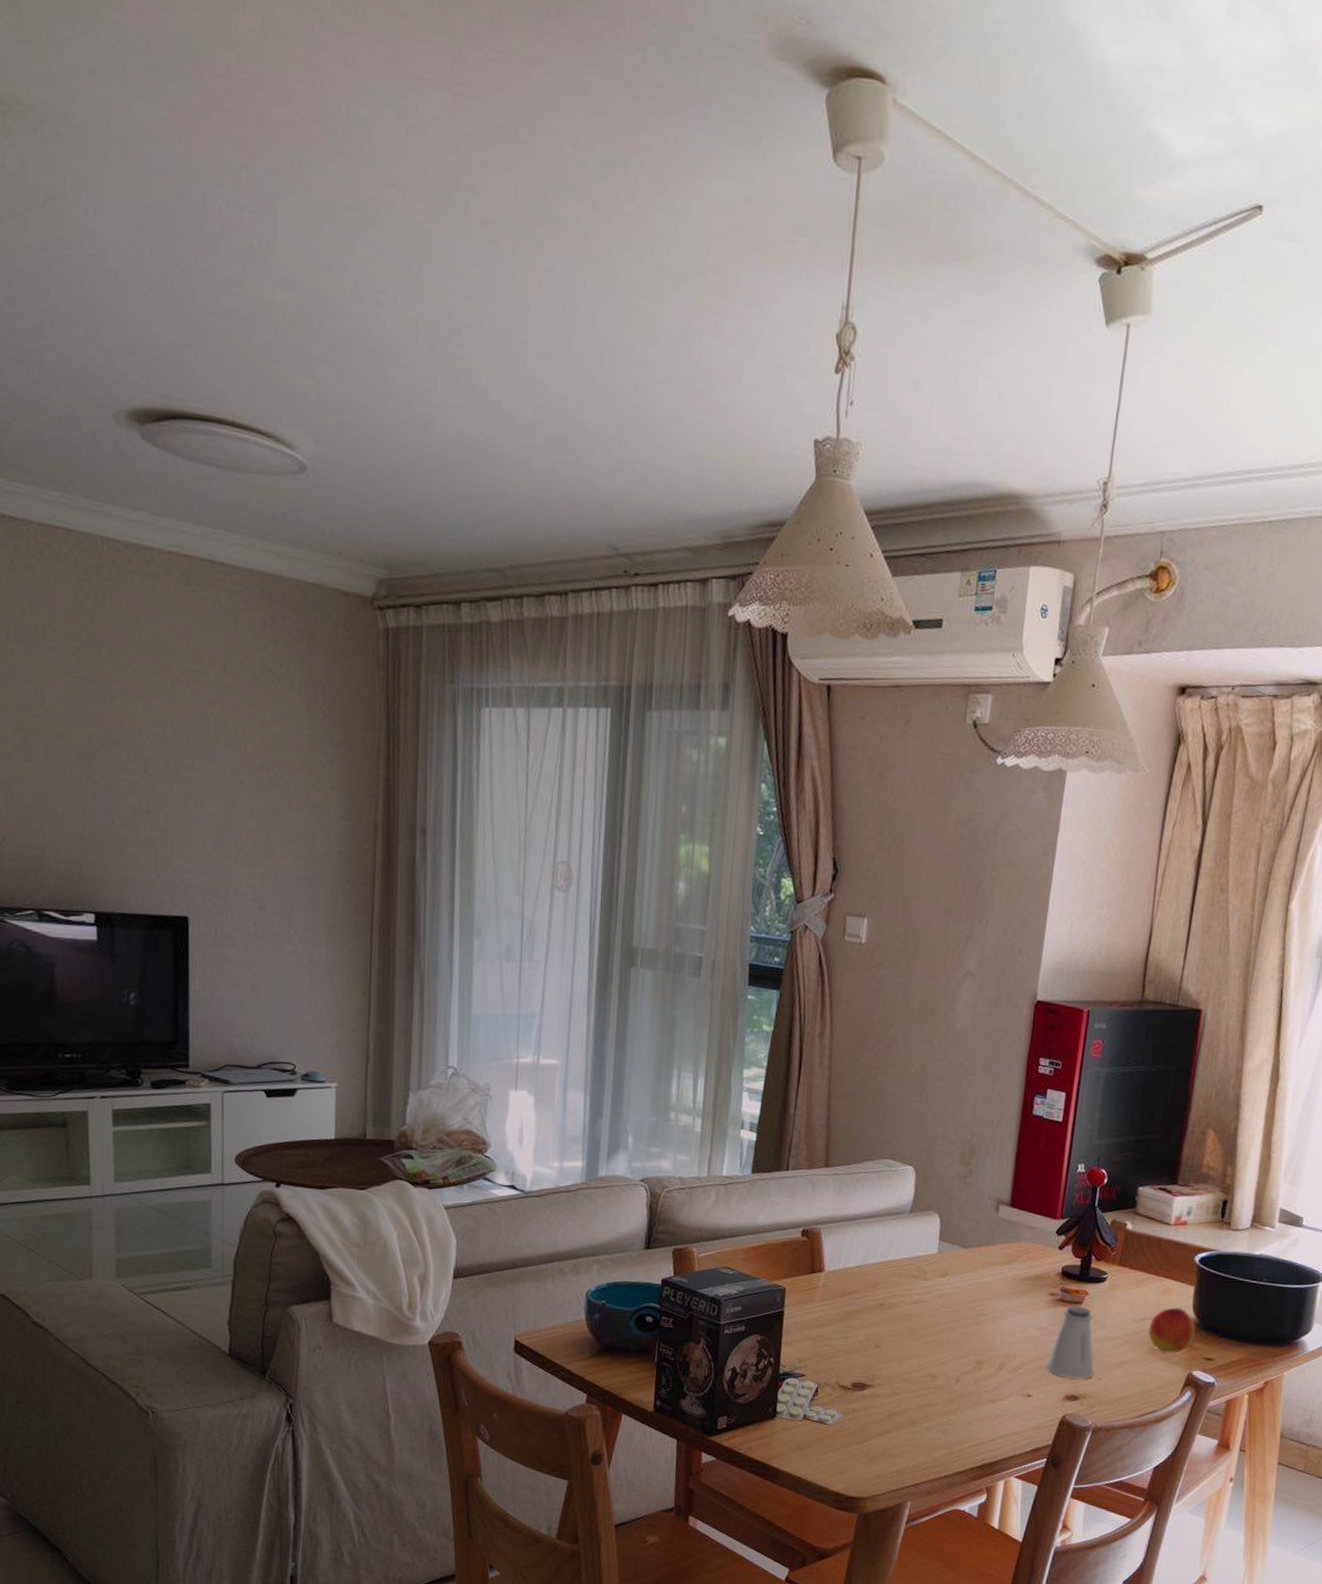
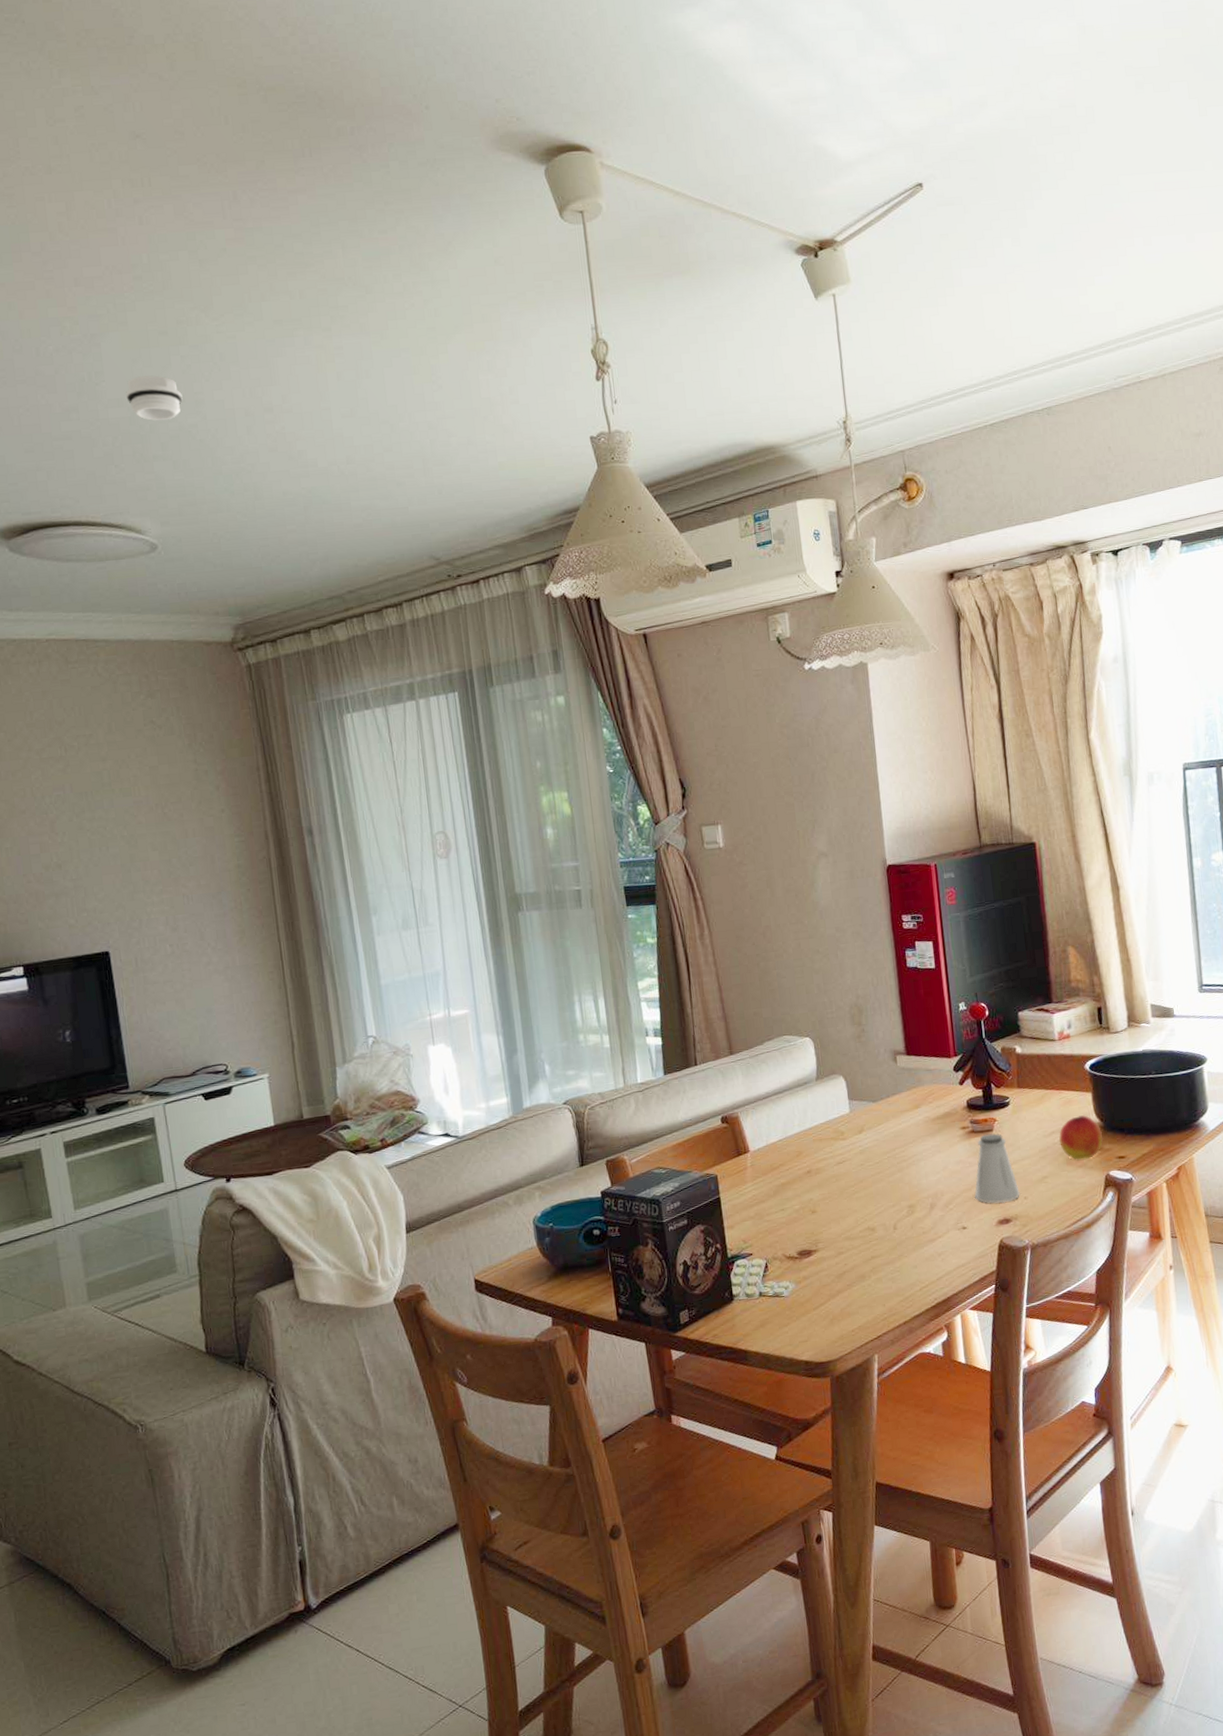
smoke detector: none [298,256,362,317] -> present [126,375,183,421]

